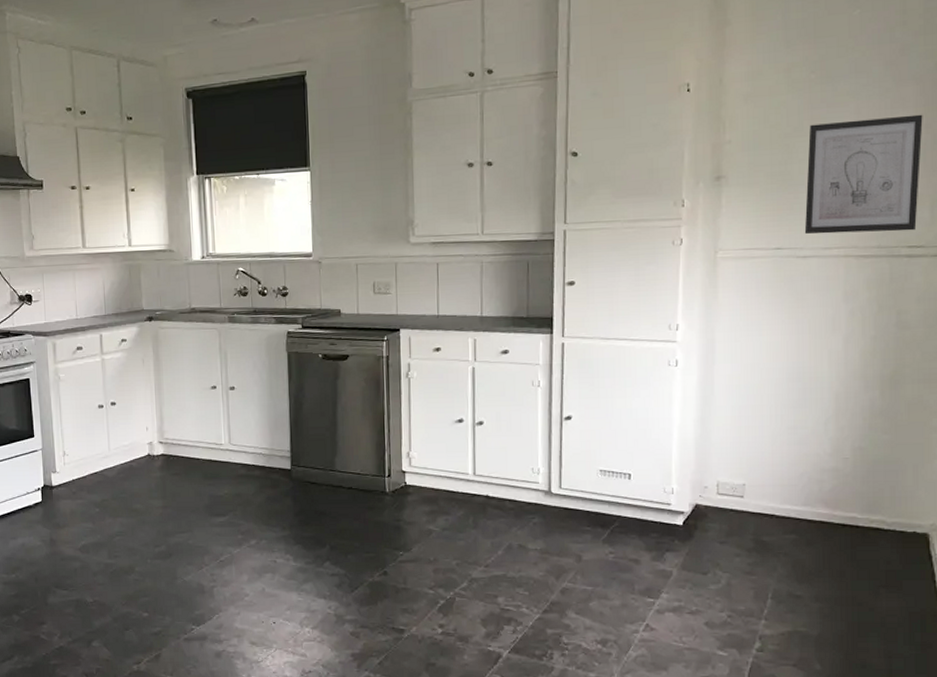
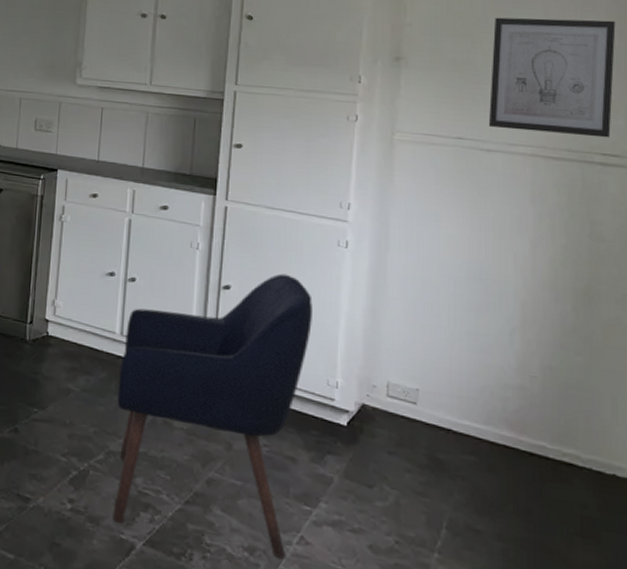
chair: none [475,398,648,645] -> present [113,273,313,559]

